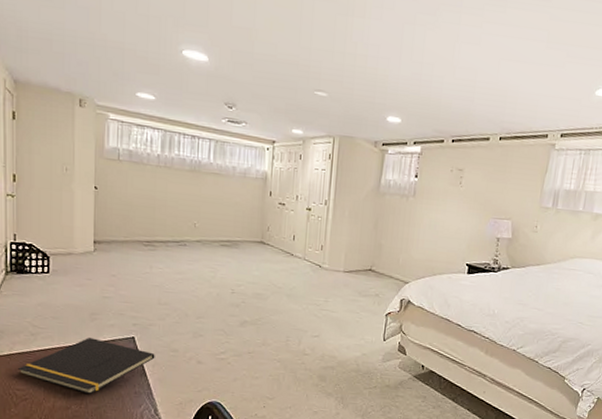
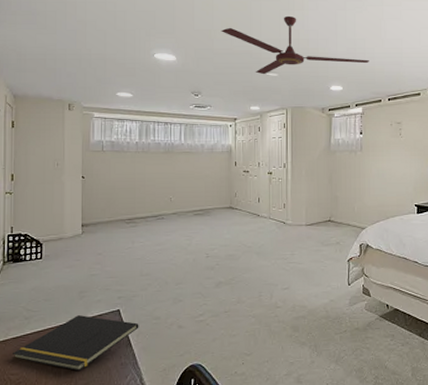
ceiling fan: none [264,22,436,95] -> present [221,15,369,75]

